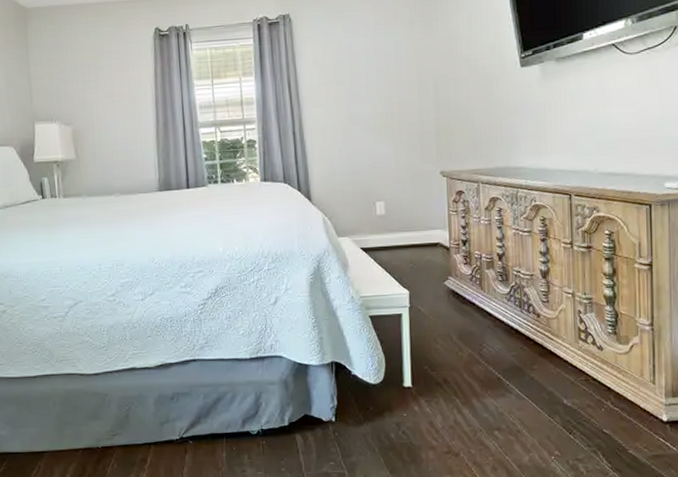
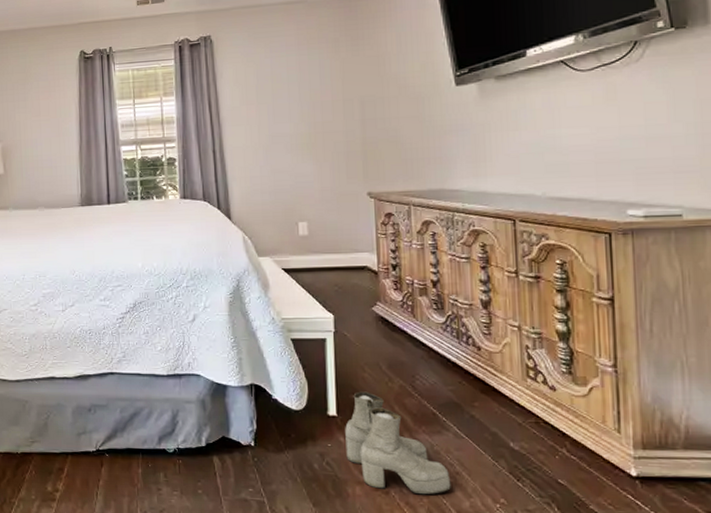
boots: none [419,362,513,454] -> present [345,391,451,495]

